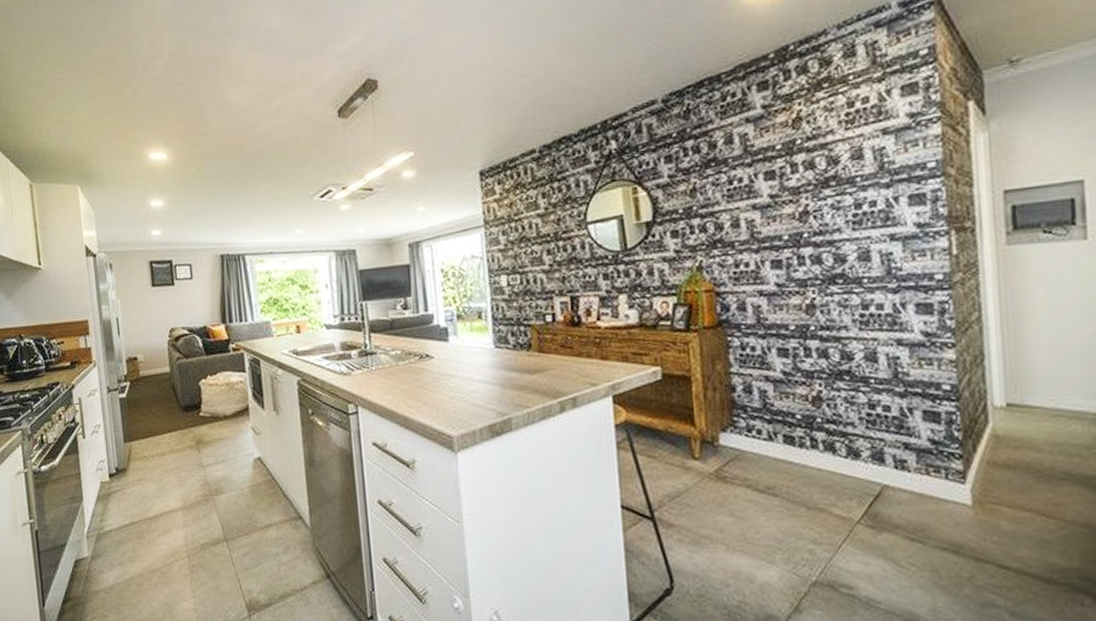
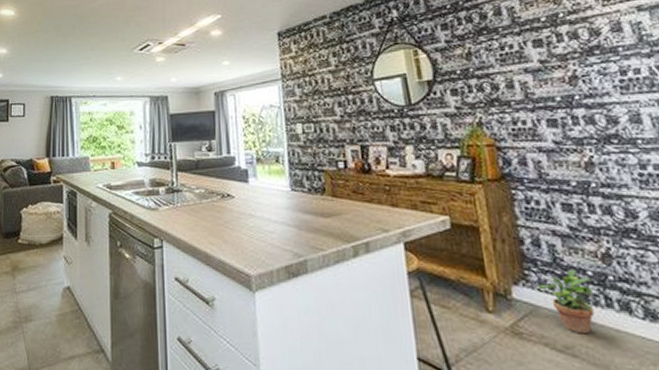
potted plant: none [744,413,801,475] -> present [537,268,595,334]

